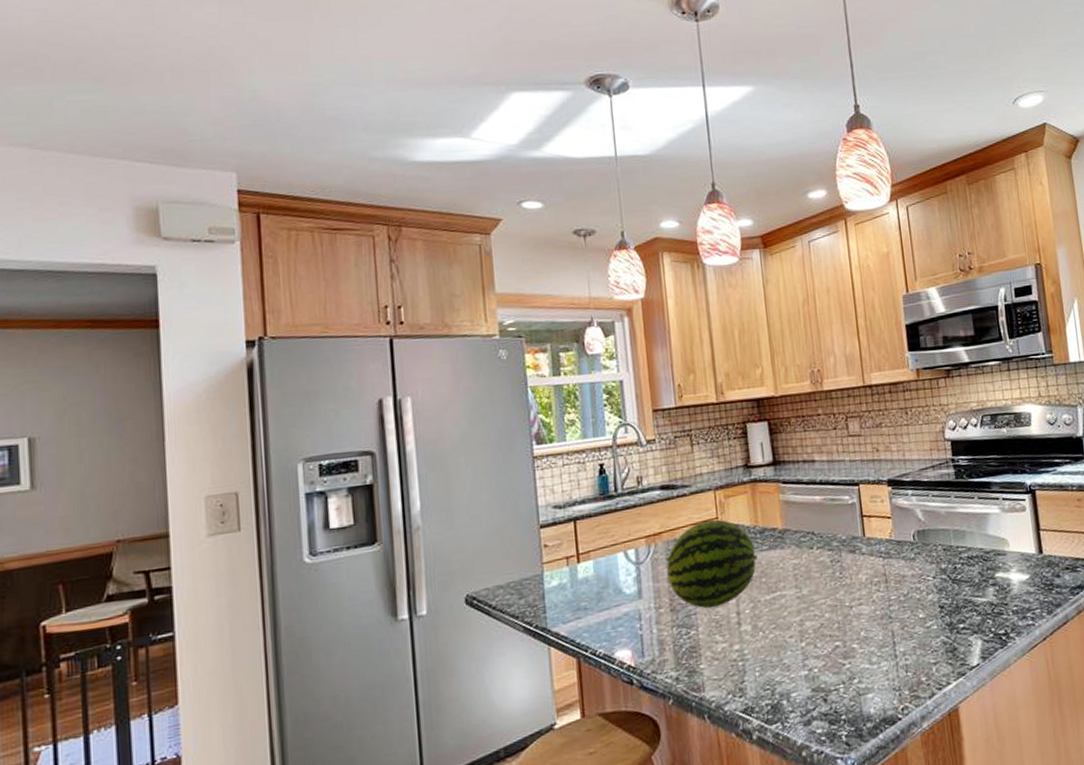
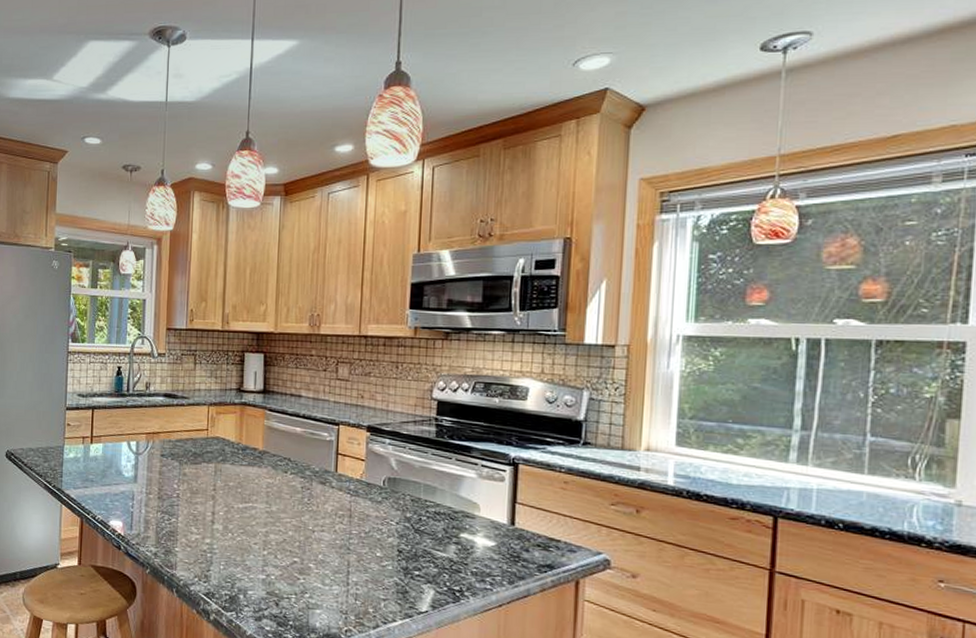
fruit: present [666,519,757,609] -> none [159,430,237,504]

